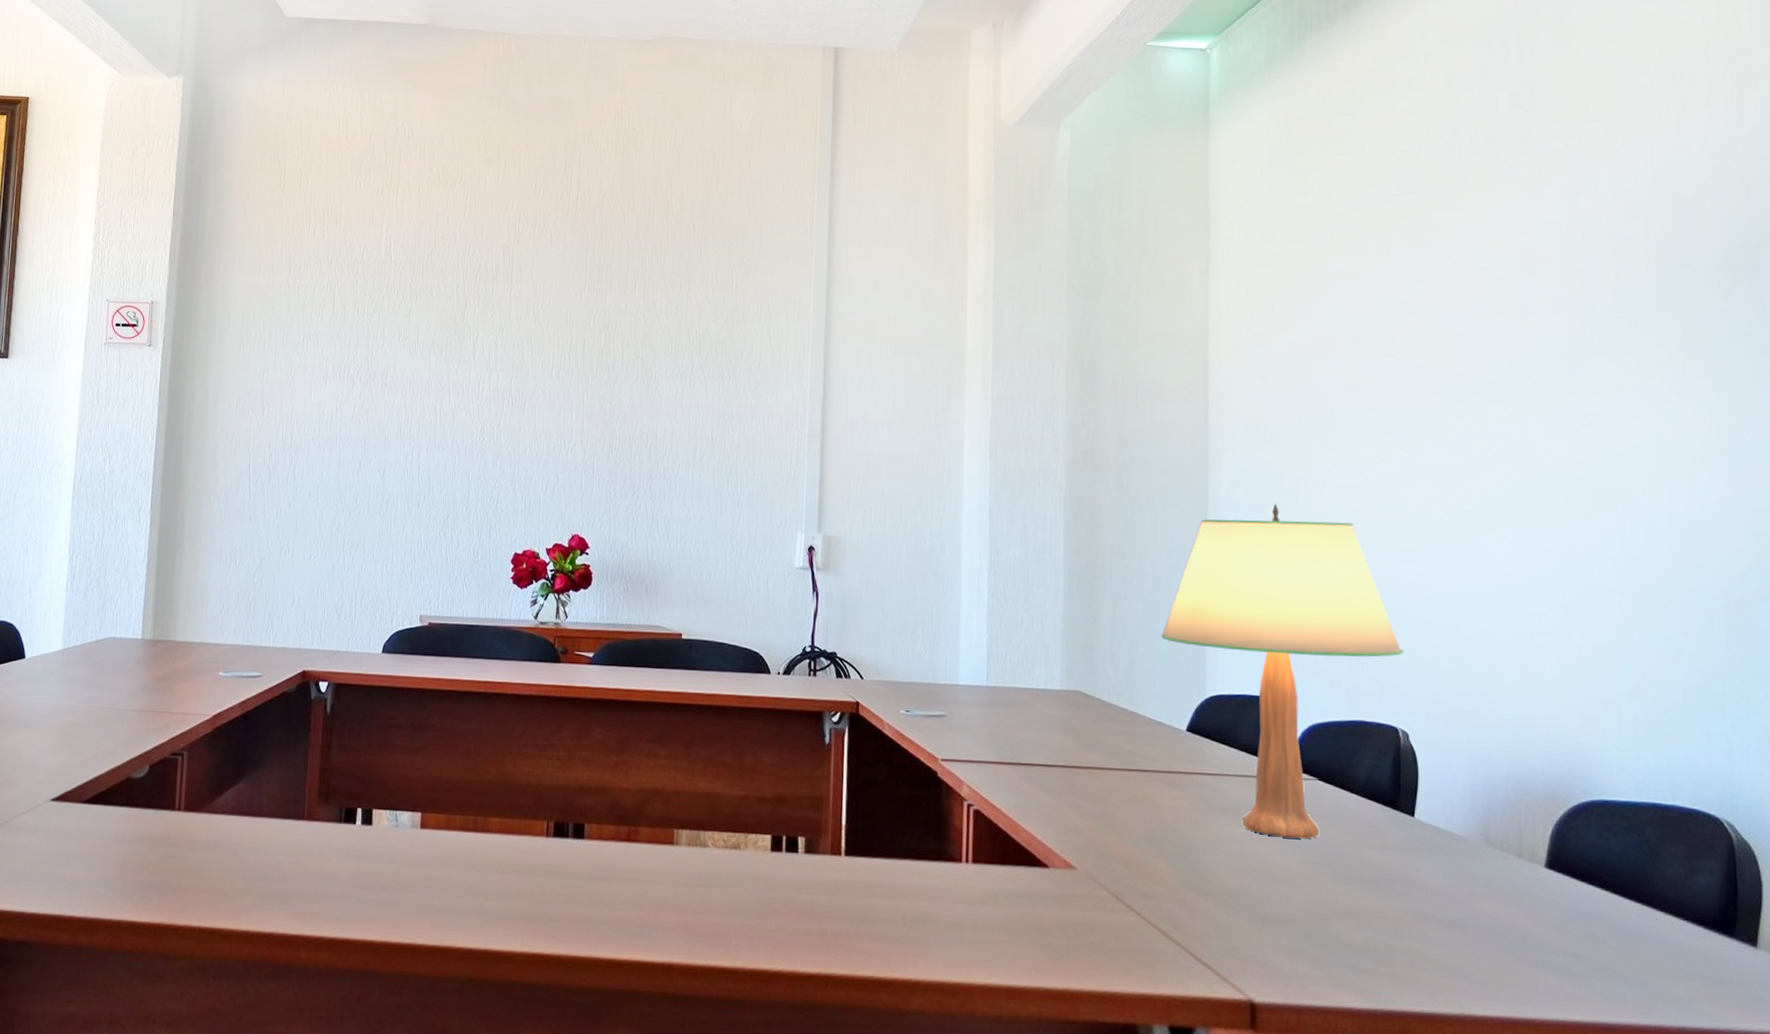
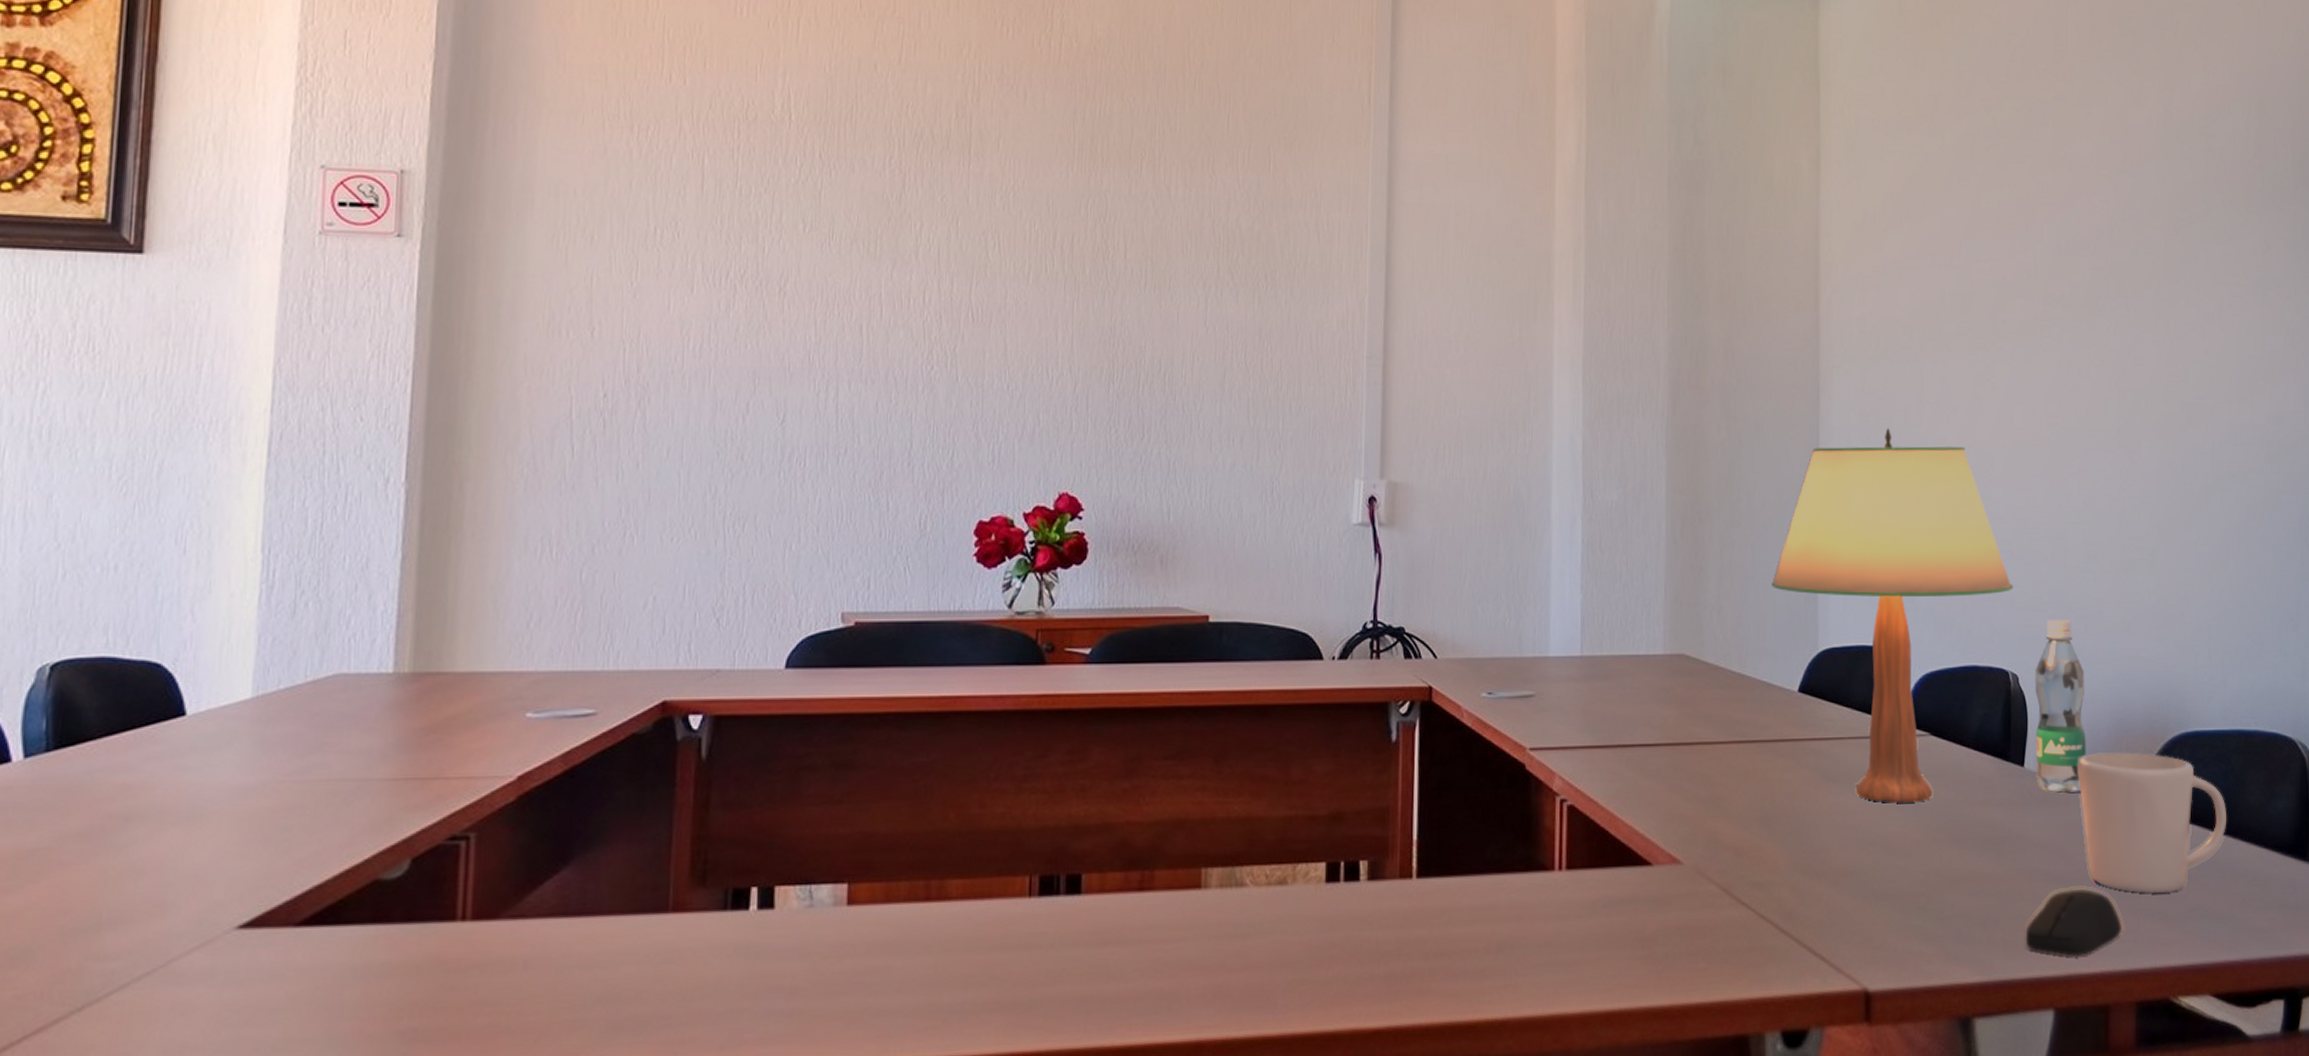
computer mouse: none [1415,935,1521,999] -> present [2025,889,2123,957]
bottle: none [1426,684,1482,846] -> present [2035,620,2086,793]
mug: none [1472,811,1639,951] -> present [2078,752,2226,894]

